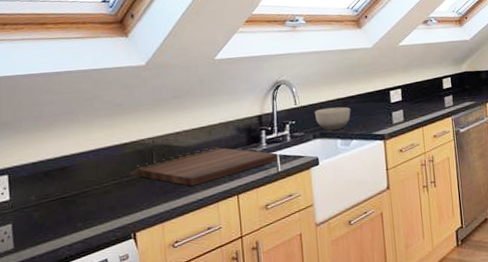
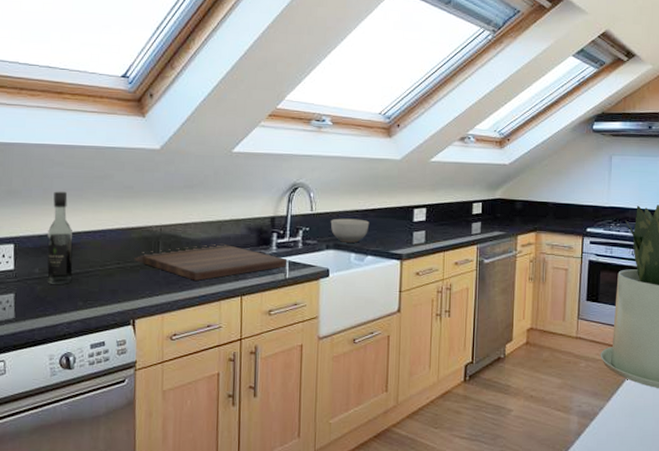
bottle: none [41,117,70,210] -> present [47,191,73,285]

